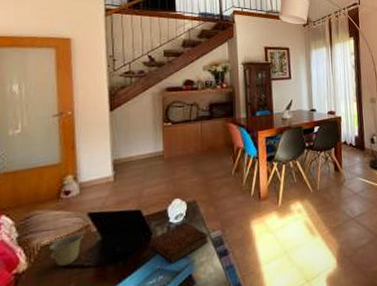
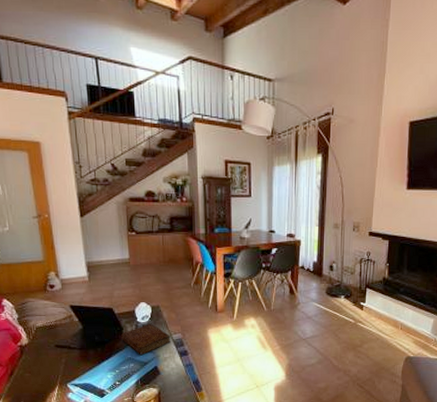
cup: present [48,233,83,267] -> none [42,321,68,345]

